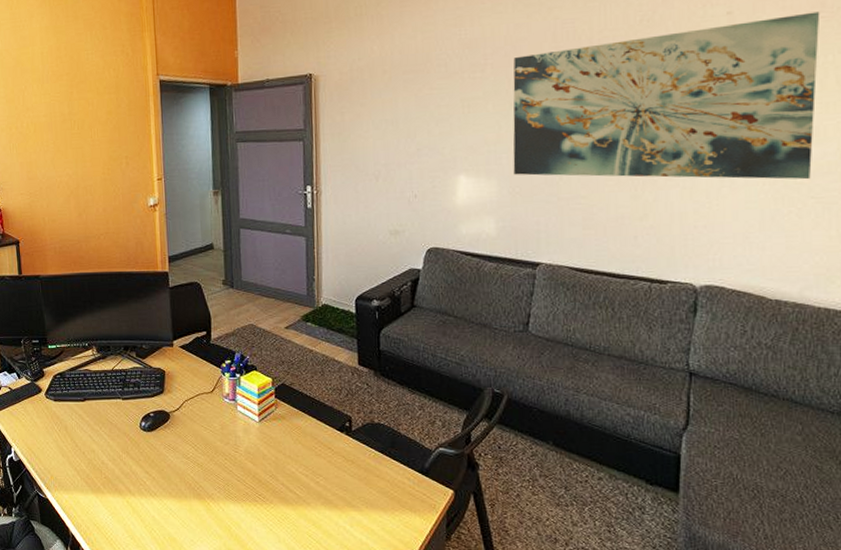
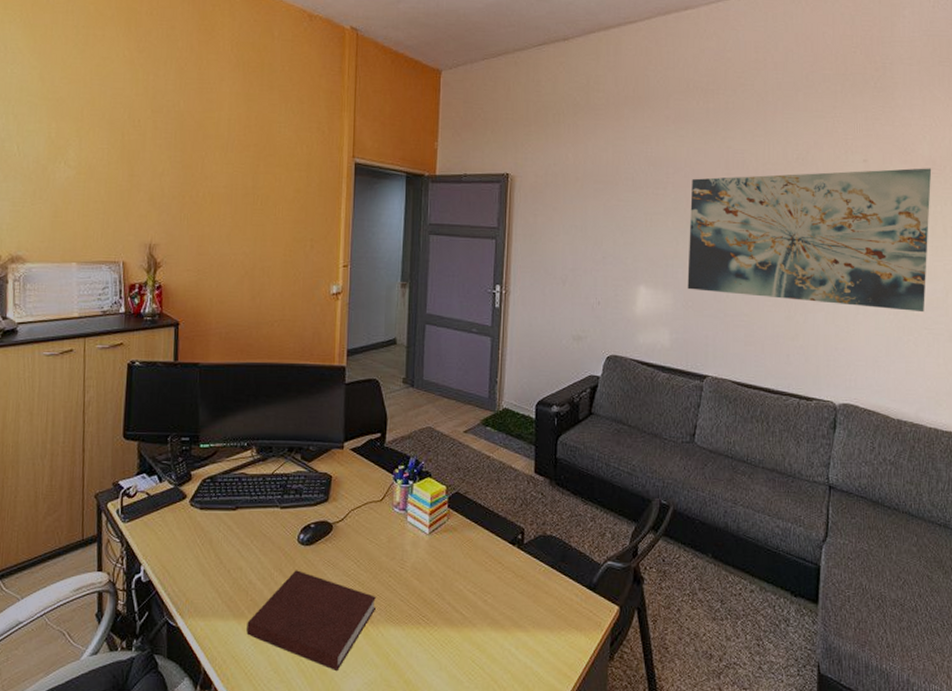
notebook: none [103,453,215,540] -> present [246,570,376,672]

